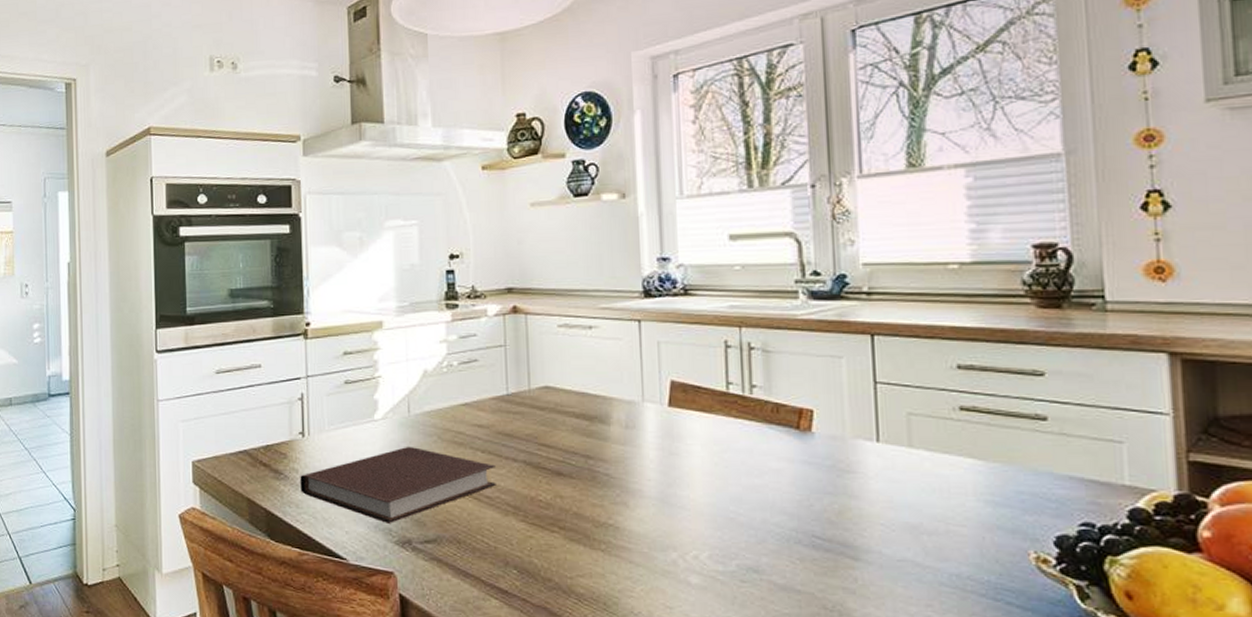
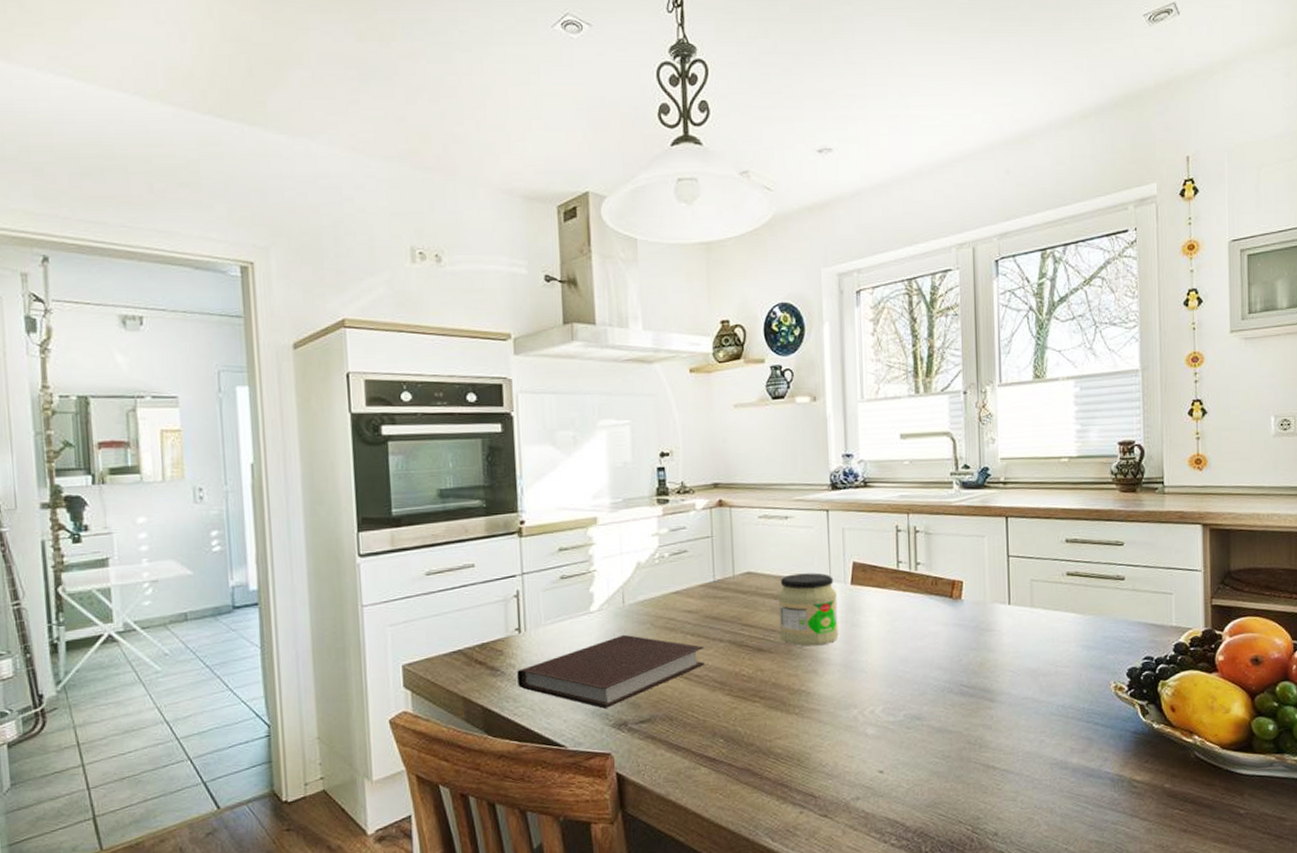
jar: none [580,391,653,474] -> present [778,573,838,647]

